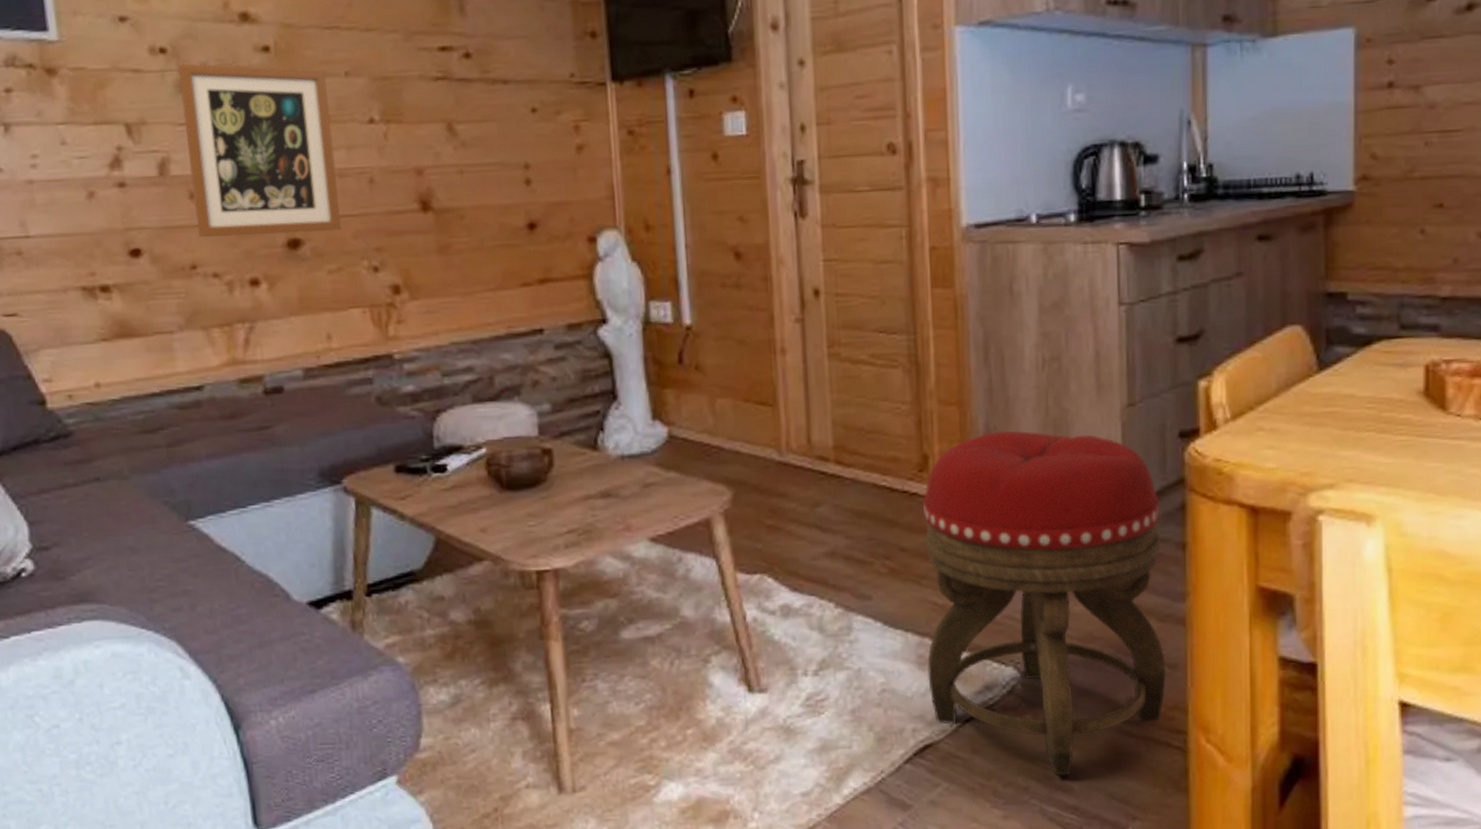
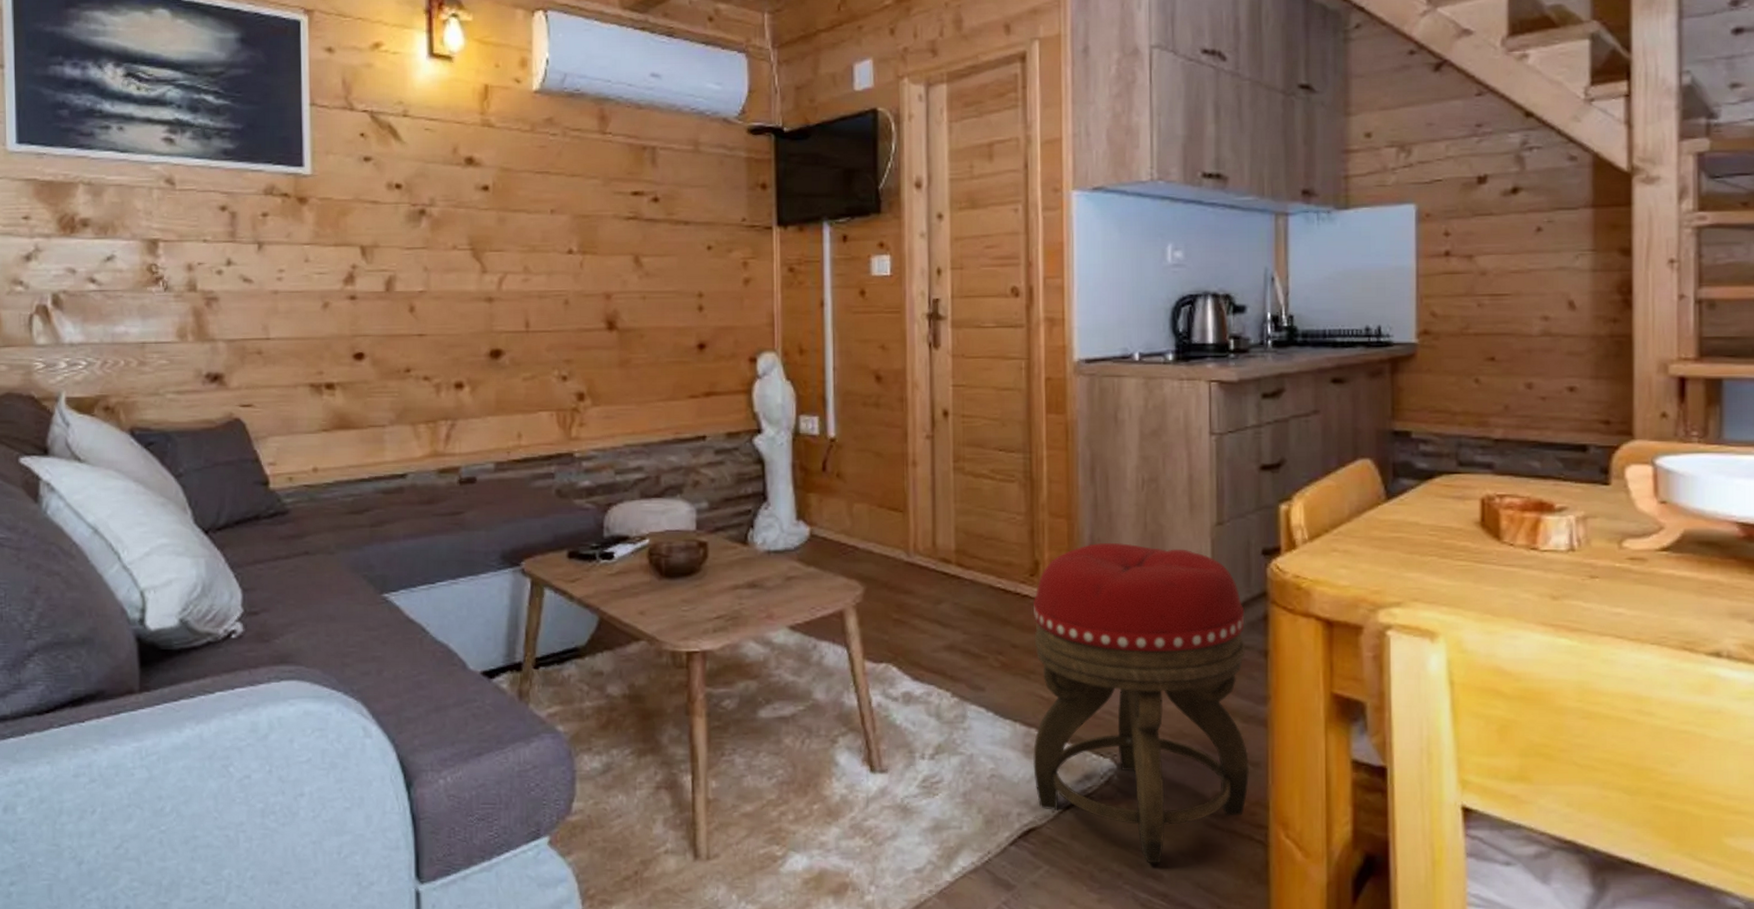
wall art: present [178,63,342,237] -> none [409,197,538,345]

